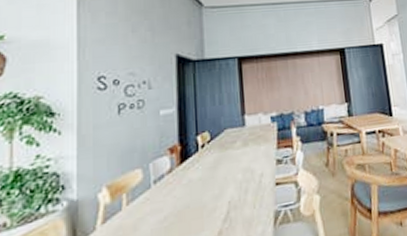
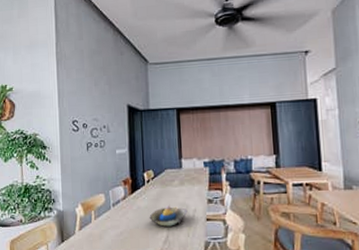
decorative bowl: none [204,171,253,201] -> present [149,204,188,227]

